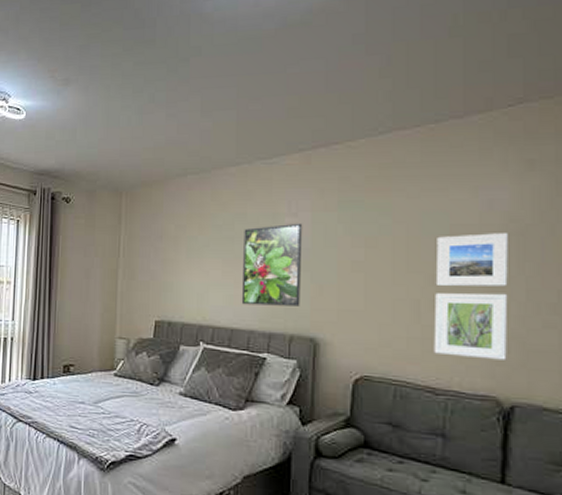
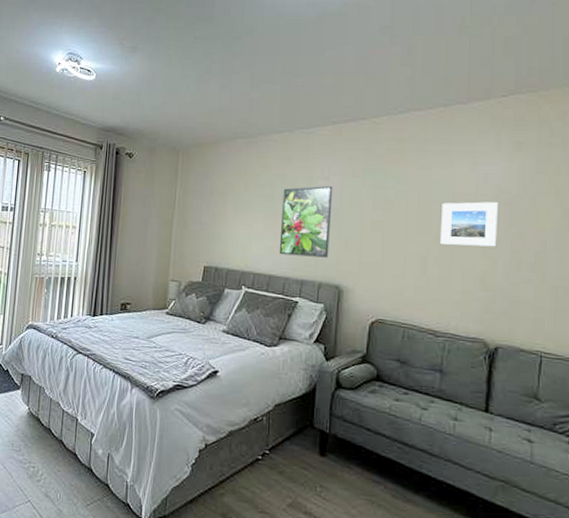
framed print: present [433,293,508,360] -> none [436,250,497,309]

